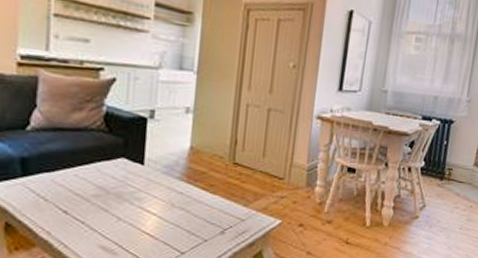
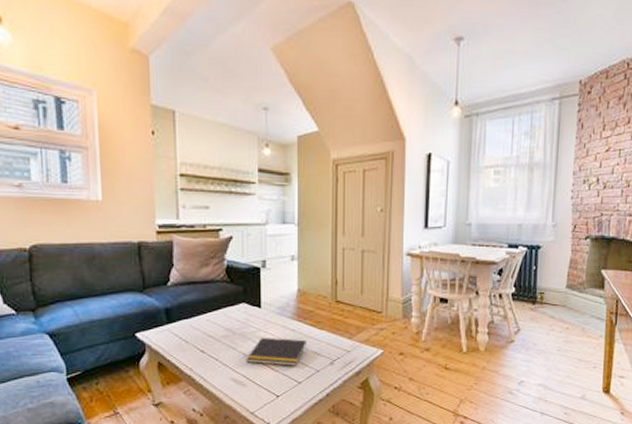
notepad: none [120,198,195,234] -> present [246,337,306,366]

